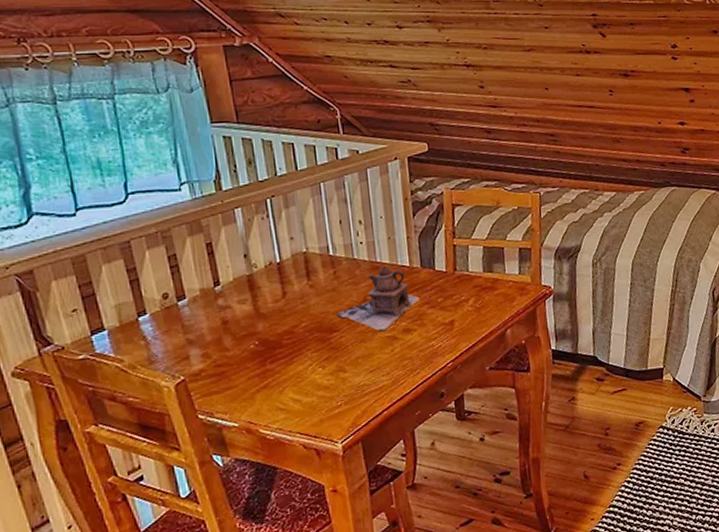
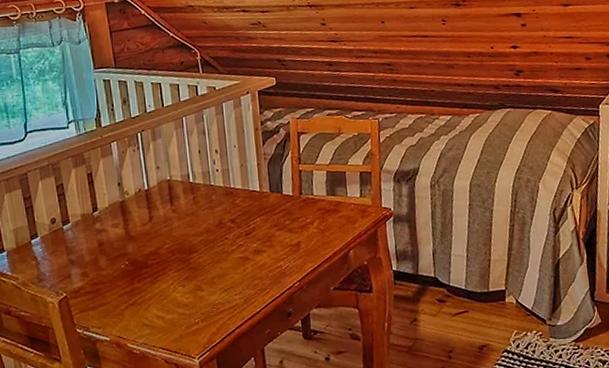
teapot: present [335,266,420,332] -> none [194,191,269,253]

